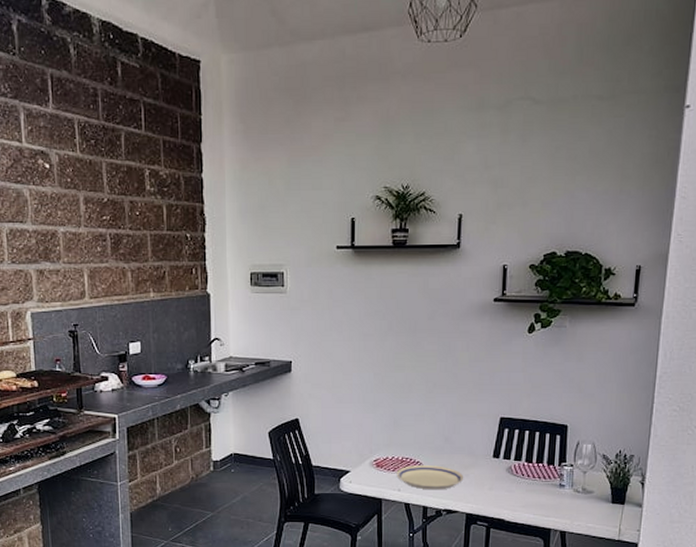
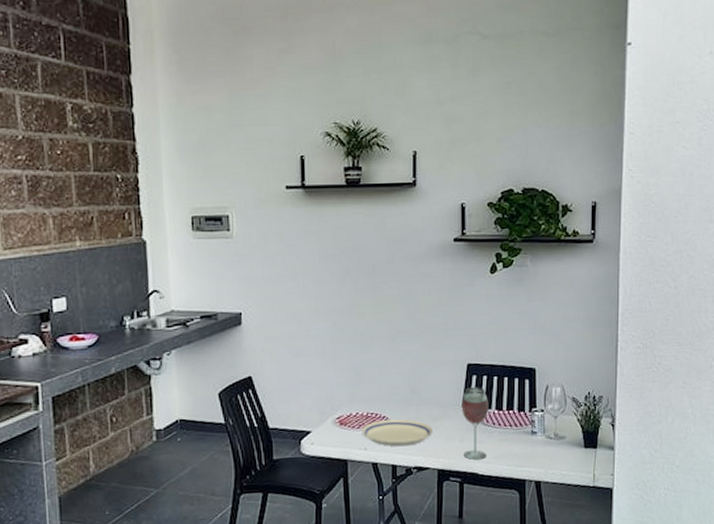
wineglass: none [491,439,520,506] -> present [461,387,489,460]

